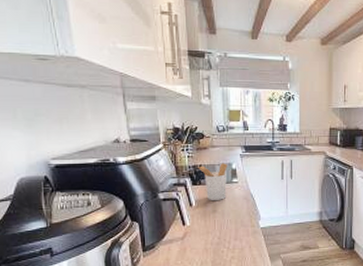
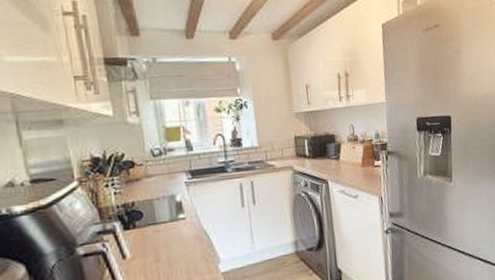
utensil holder: present [197,163,227,201] -> none [128,195,172,248]

